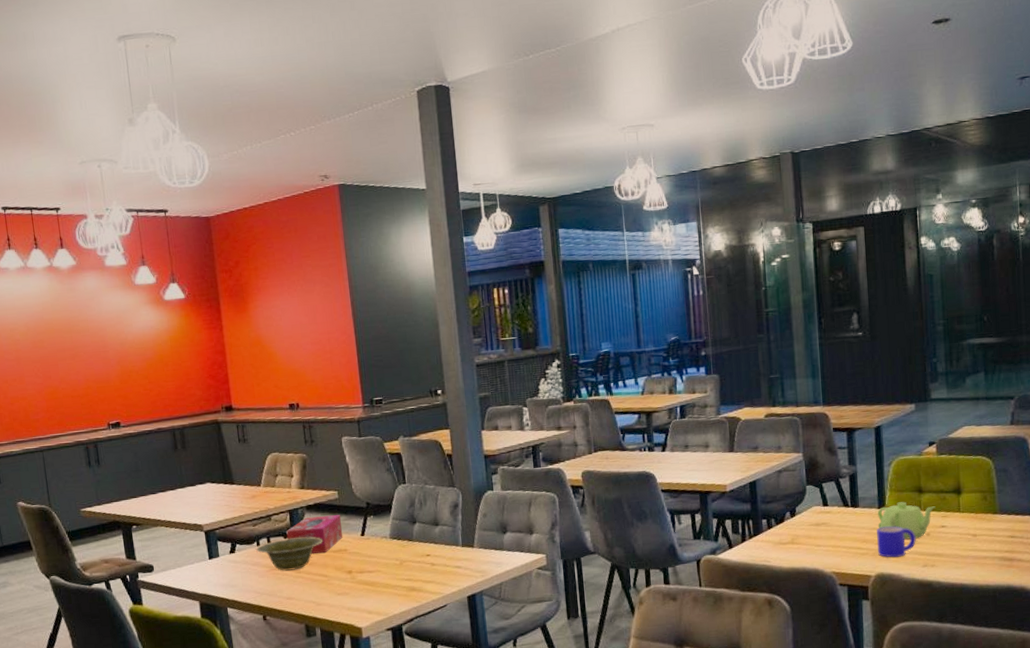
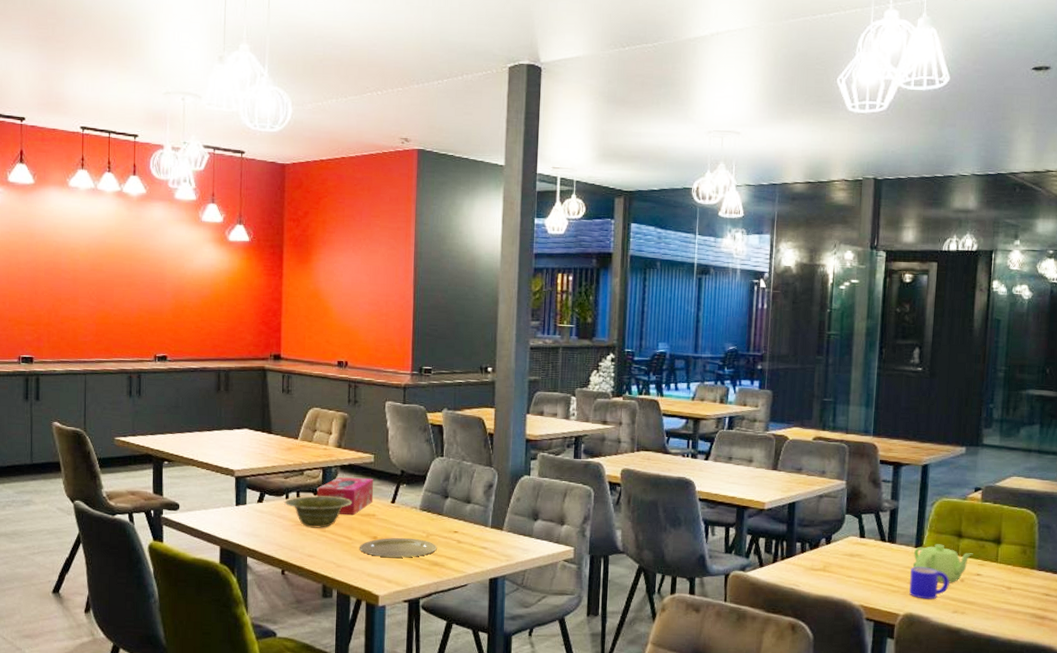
plate: none [335,567,412,590] -> present [359,537,437,558]

